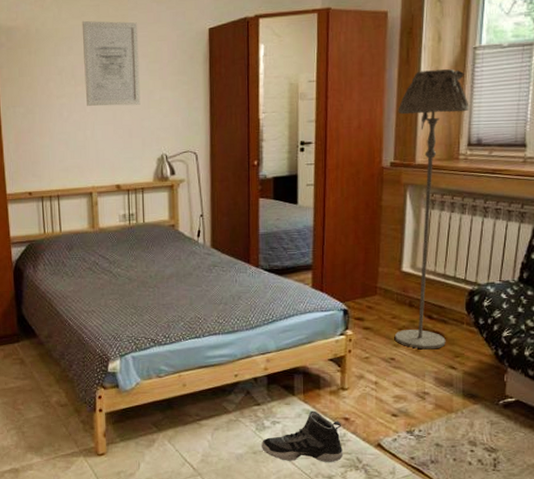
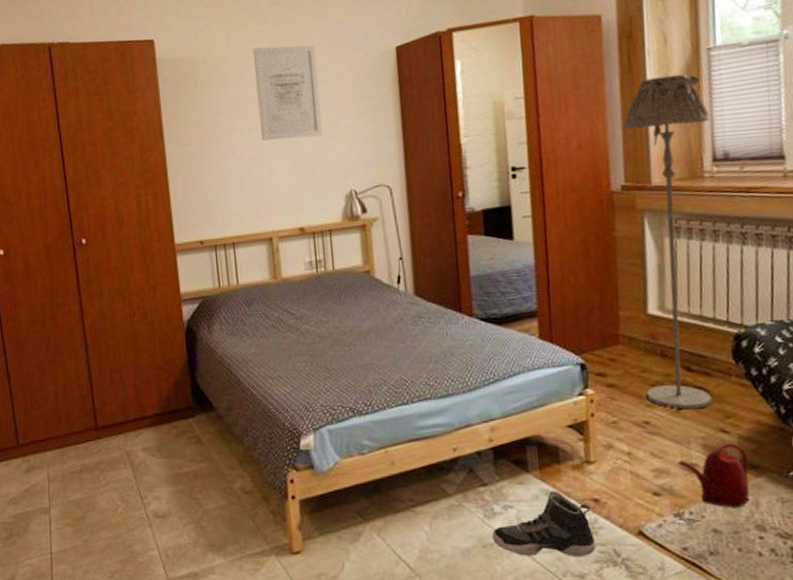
watering can: none [413,376,468,428] -> present [677,442,750,508]

